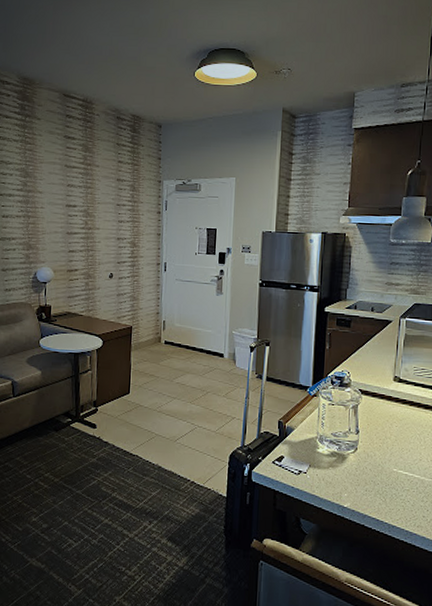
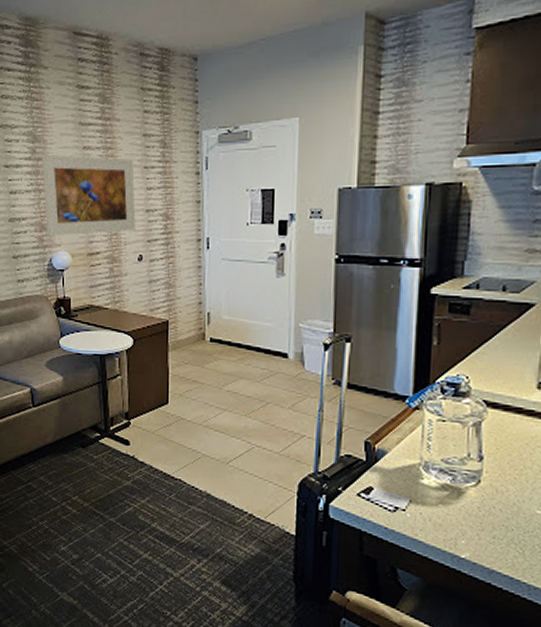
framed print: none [31,187,109,255] -> present [41,154,136,237]

